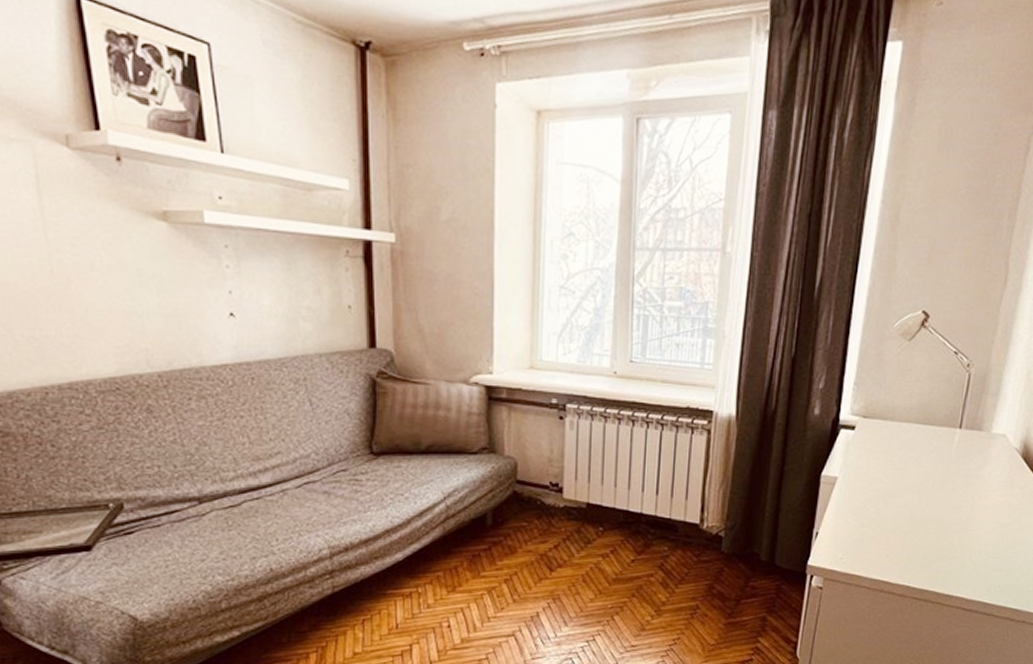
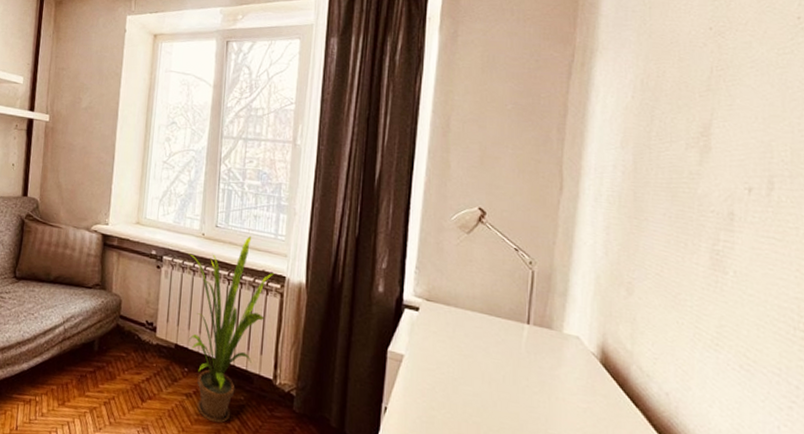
house plant: none [596,369,701,579] -> present [187,236,275,423]

